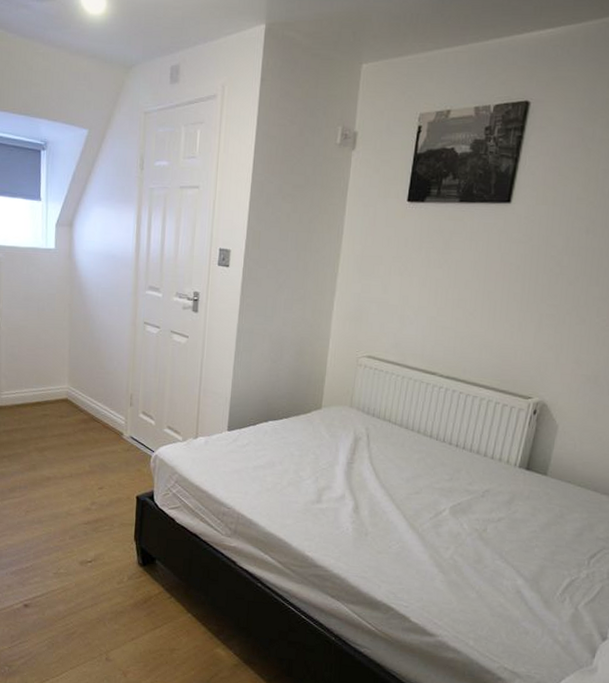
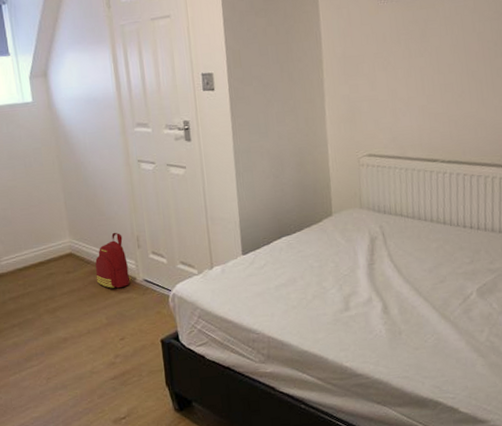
backpack: none [86,386,119,441] -> present [95,232,132,289]

